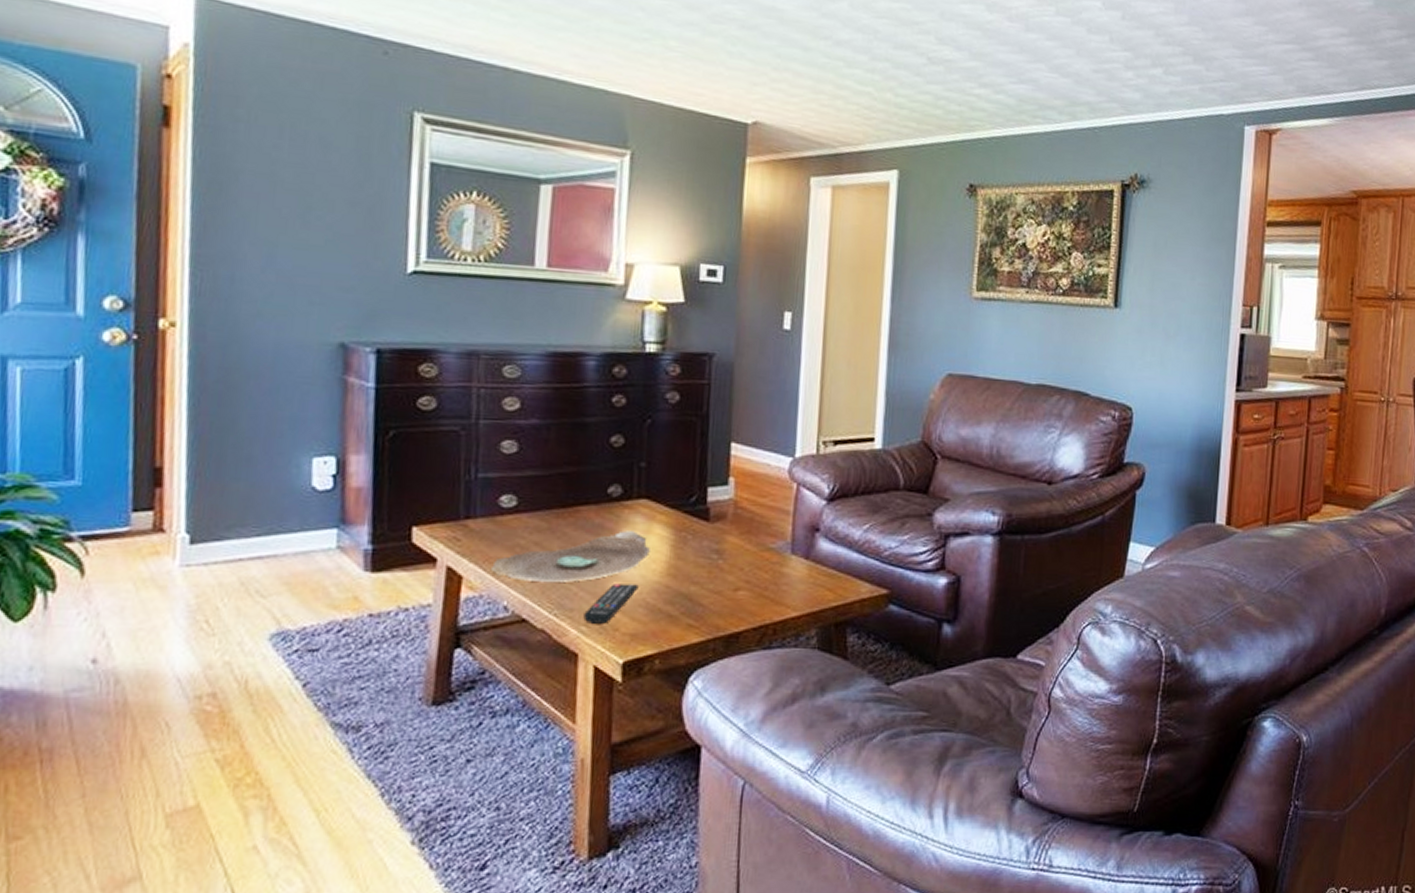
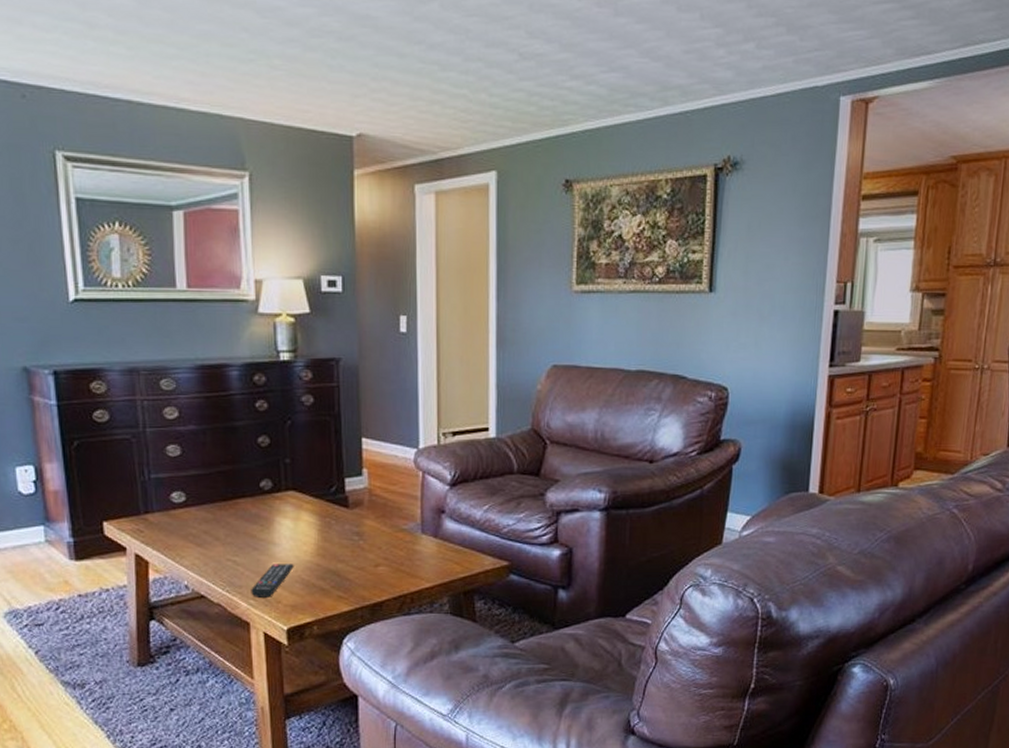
decorative bowl: present [490,531,650,582] -> none [170,519,300,564]

